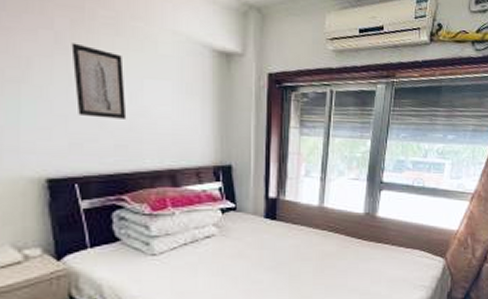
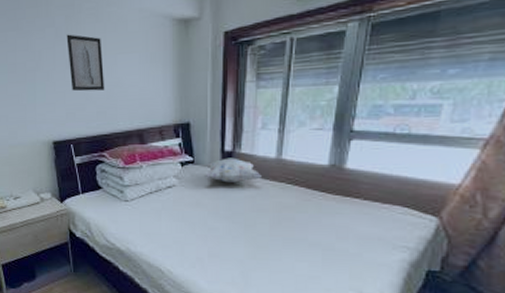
decorative pillow: none [248,205,305,231] -> present [205,157,261,183]

